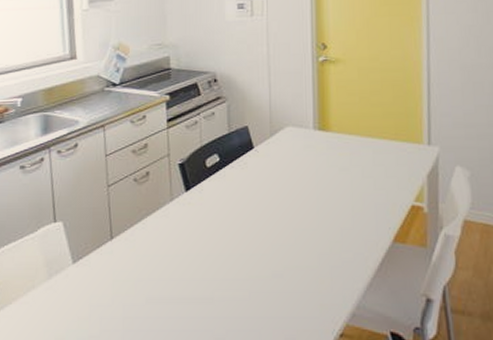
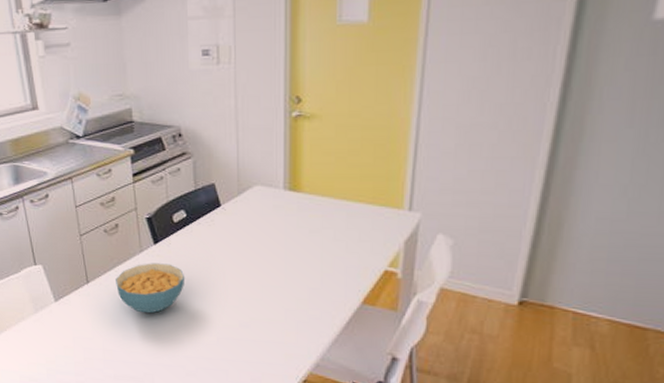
cereal bowl: none [143,212,217,270] -> present [116,263,185,314]

